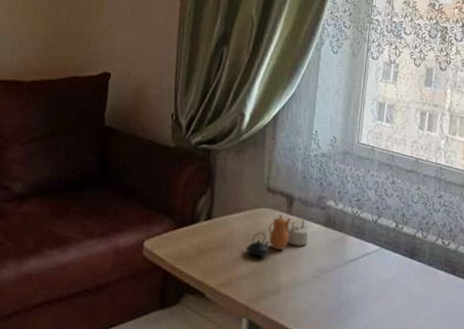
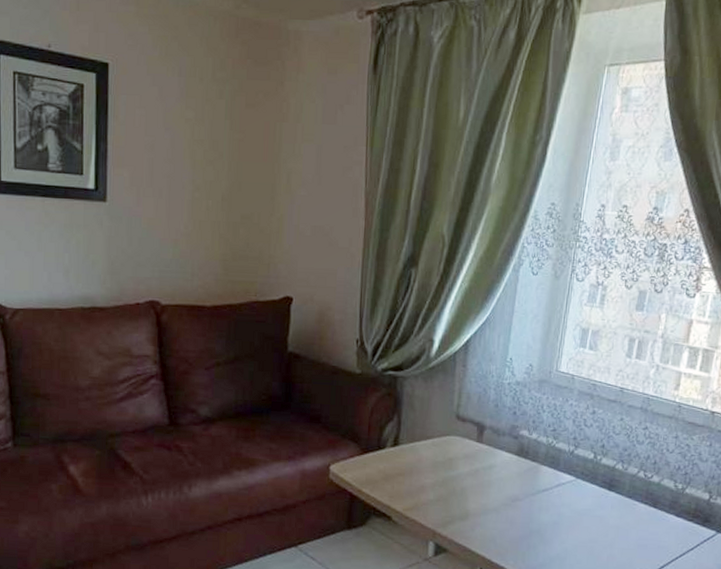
teapot: present [245,215,309,256] -> none [433,443,499,483]

